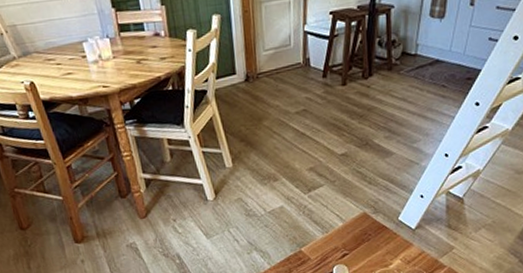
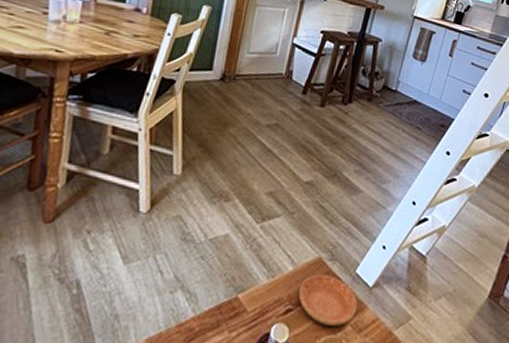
saucer: none [350,225,404,262] -> present [298,274,358,326]

